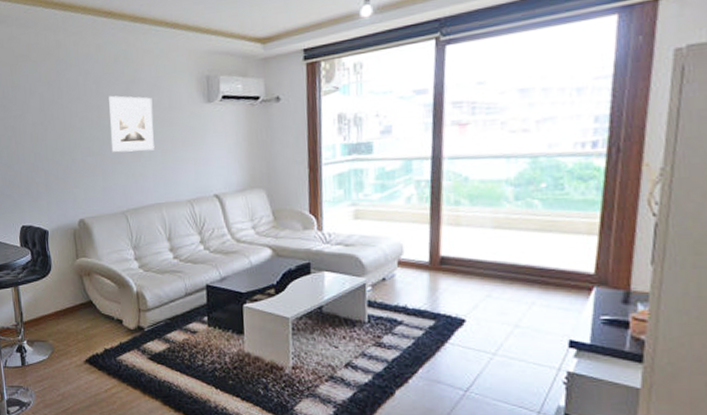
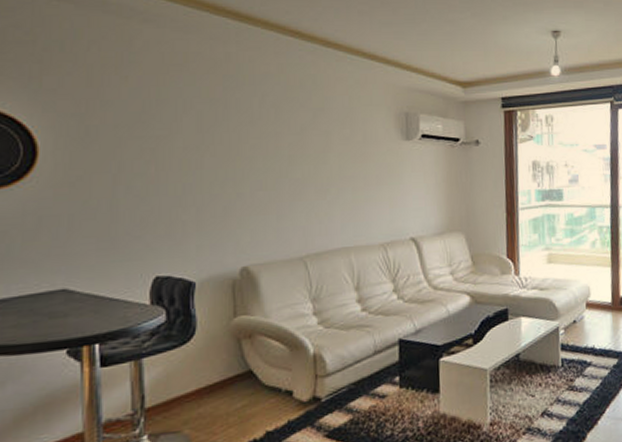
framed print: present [109,95,154,153] -> none [290,122,344,188]

